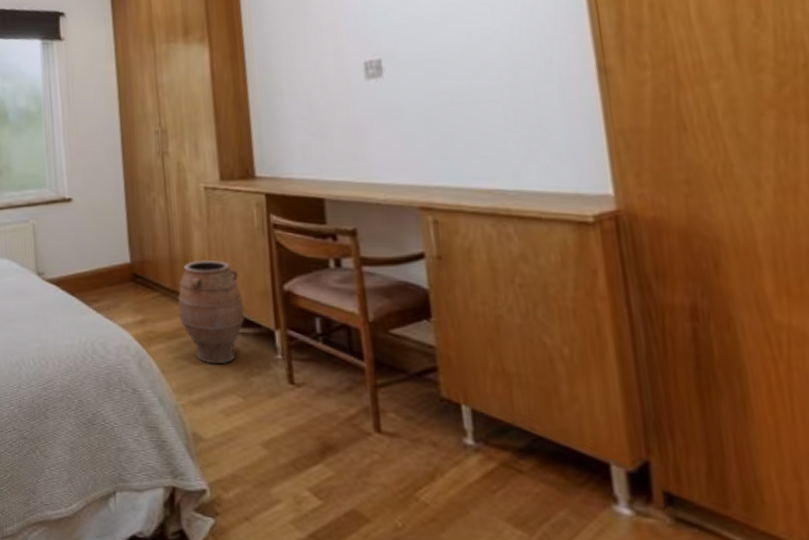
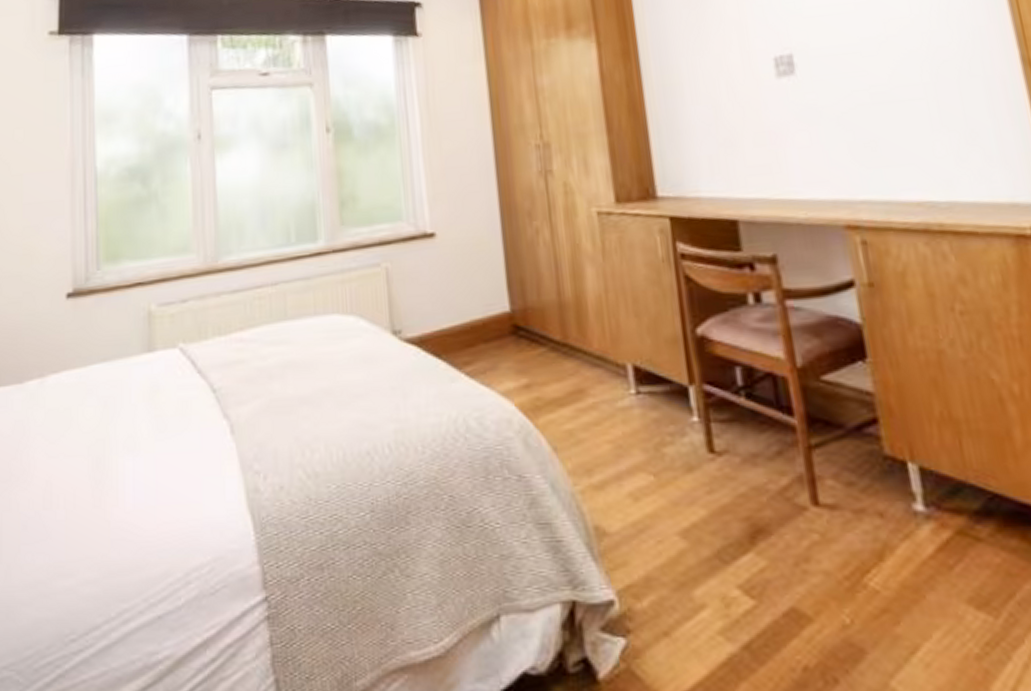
vase: present [178,260,244,365] -> none [570,302,652,435]

